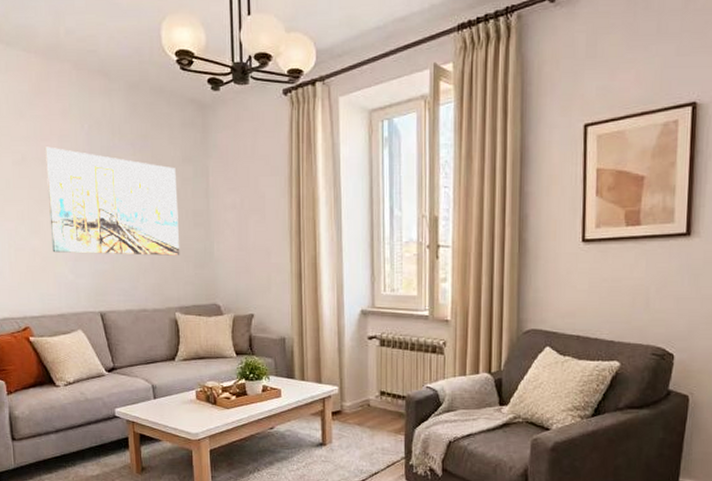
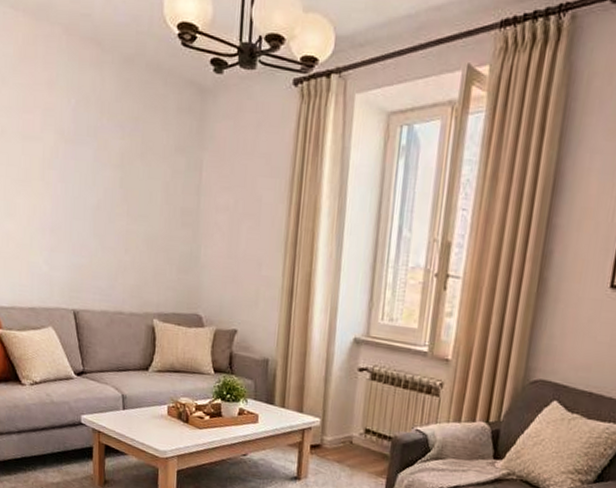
wall art: present [44,146,180,256] -> none [26,120,167,257]

